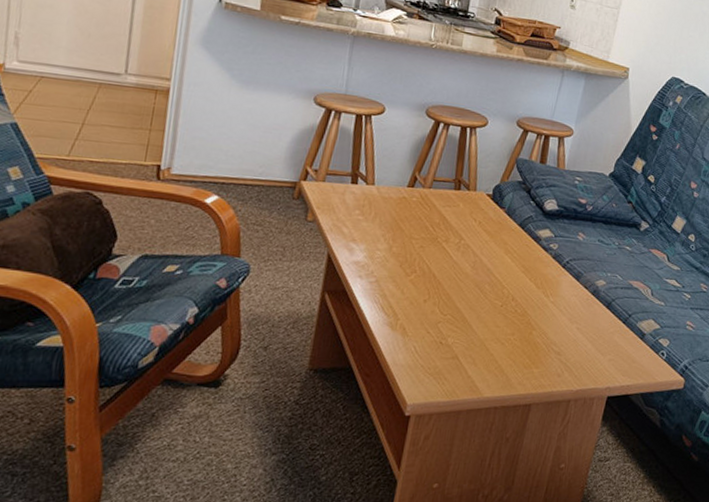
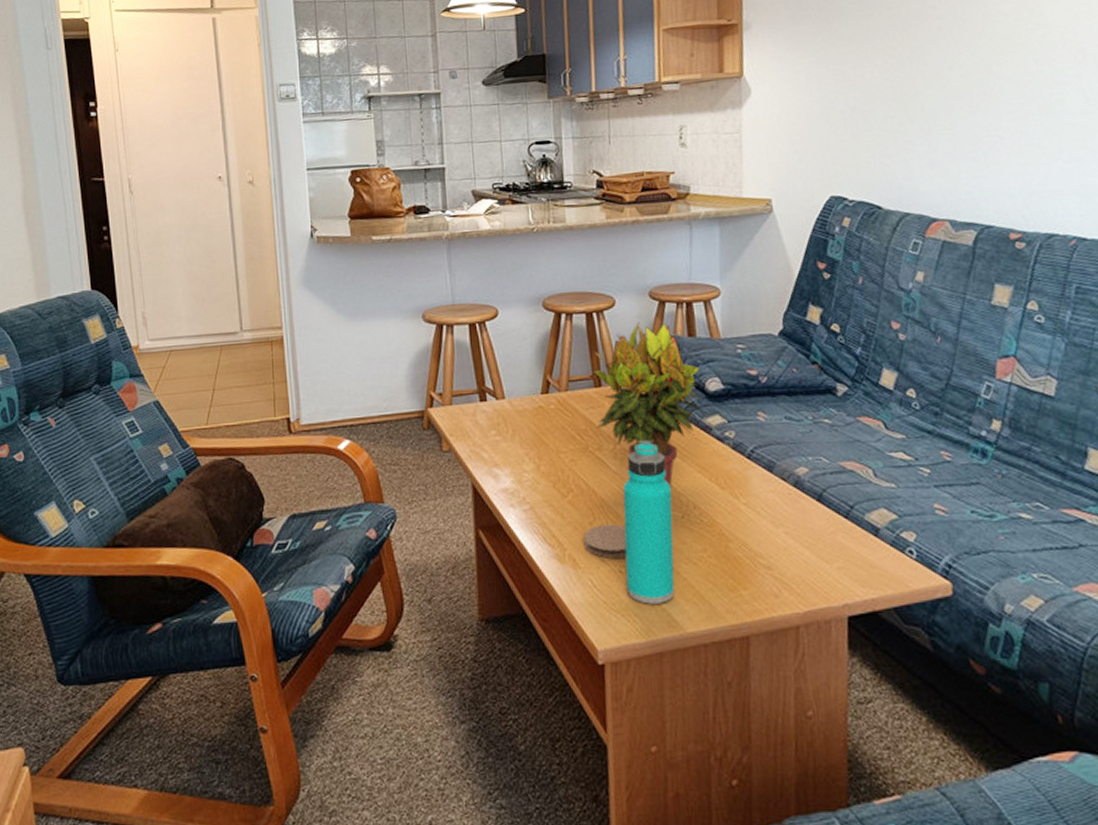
coaster: none [415,303,454,332] -> present [583,524,627,558]
water bottle: none [442,240,499,372] -> present [622,440,675,604]
potted plant: none [449,143,543,281] -> present [593,321,704,487]

